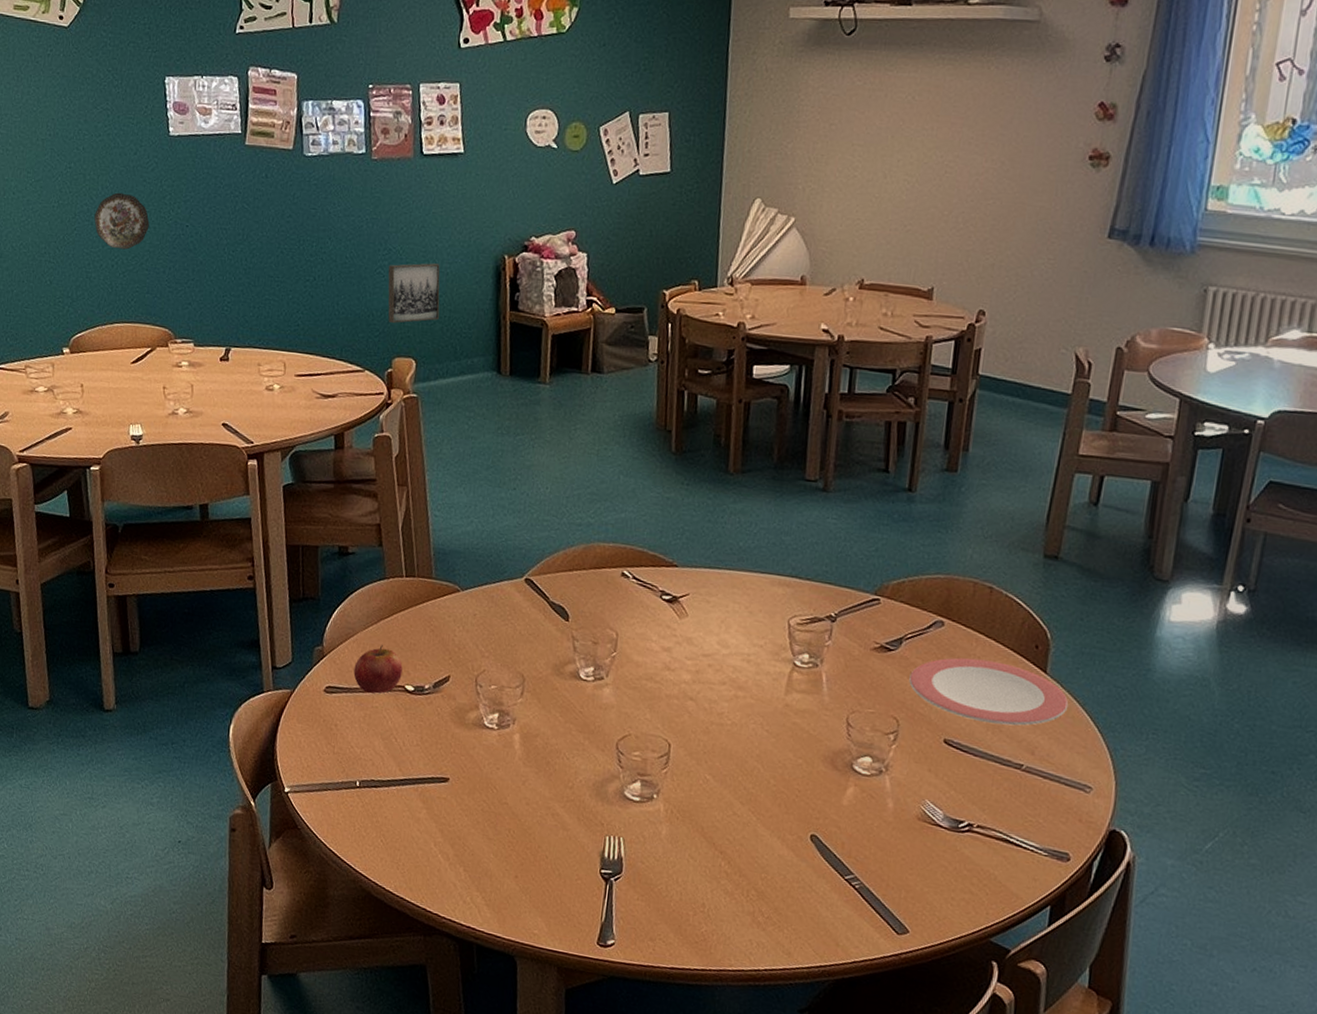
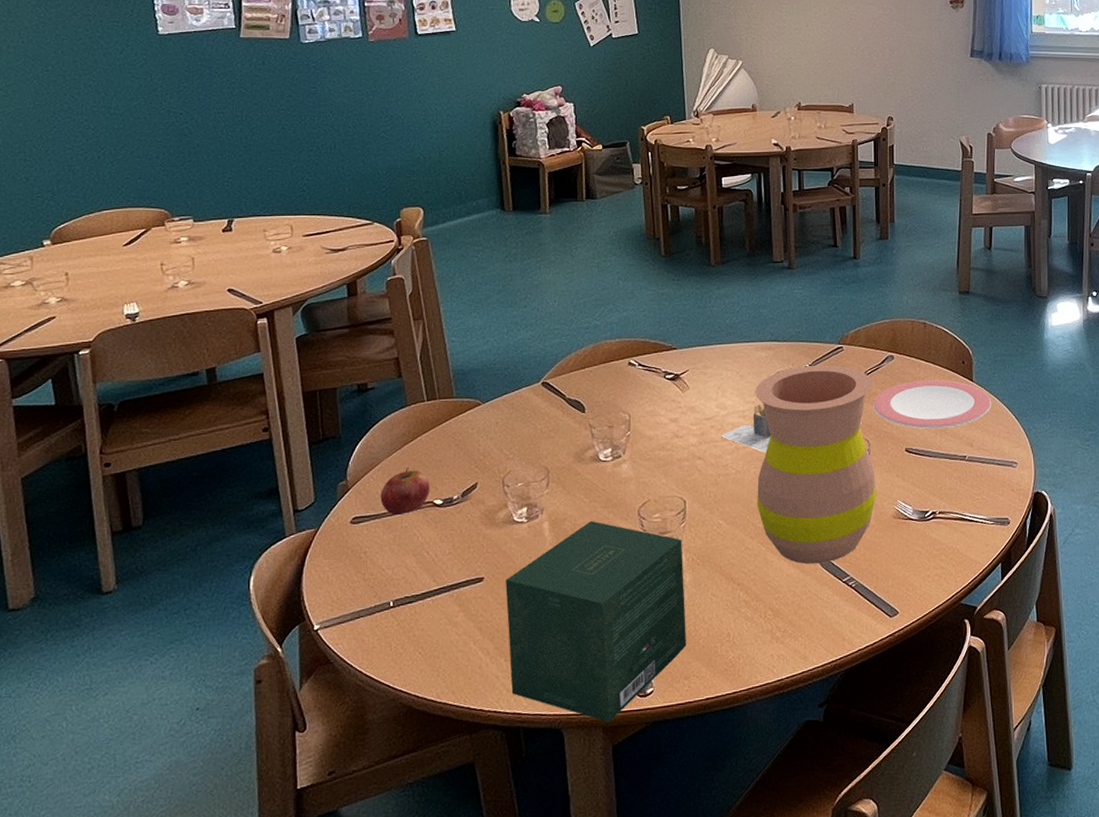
decorative plate: present [94,192,150,250] -> none [76,89,140,141]
wall art: present [388,263,440,323] -> none [390,124,443,178]
gift box: none [468,743,662,963] -> present [505,521,686,722]
napkin holder: none [718,650,779,709] -> present [720,404,771,453]
vase: none [752,614,913,853] -> present [755,365,877,565]

